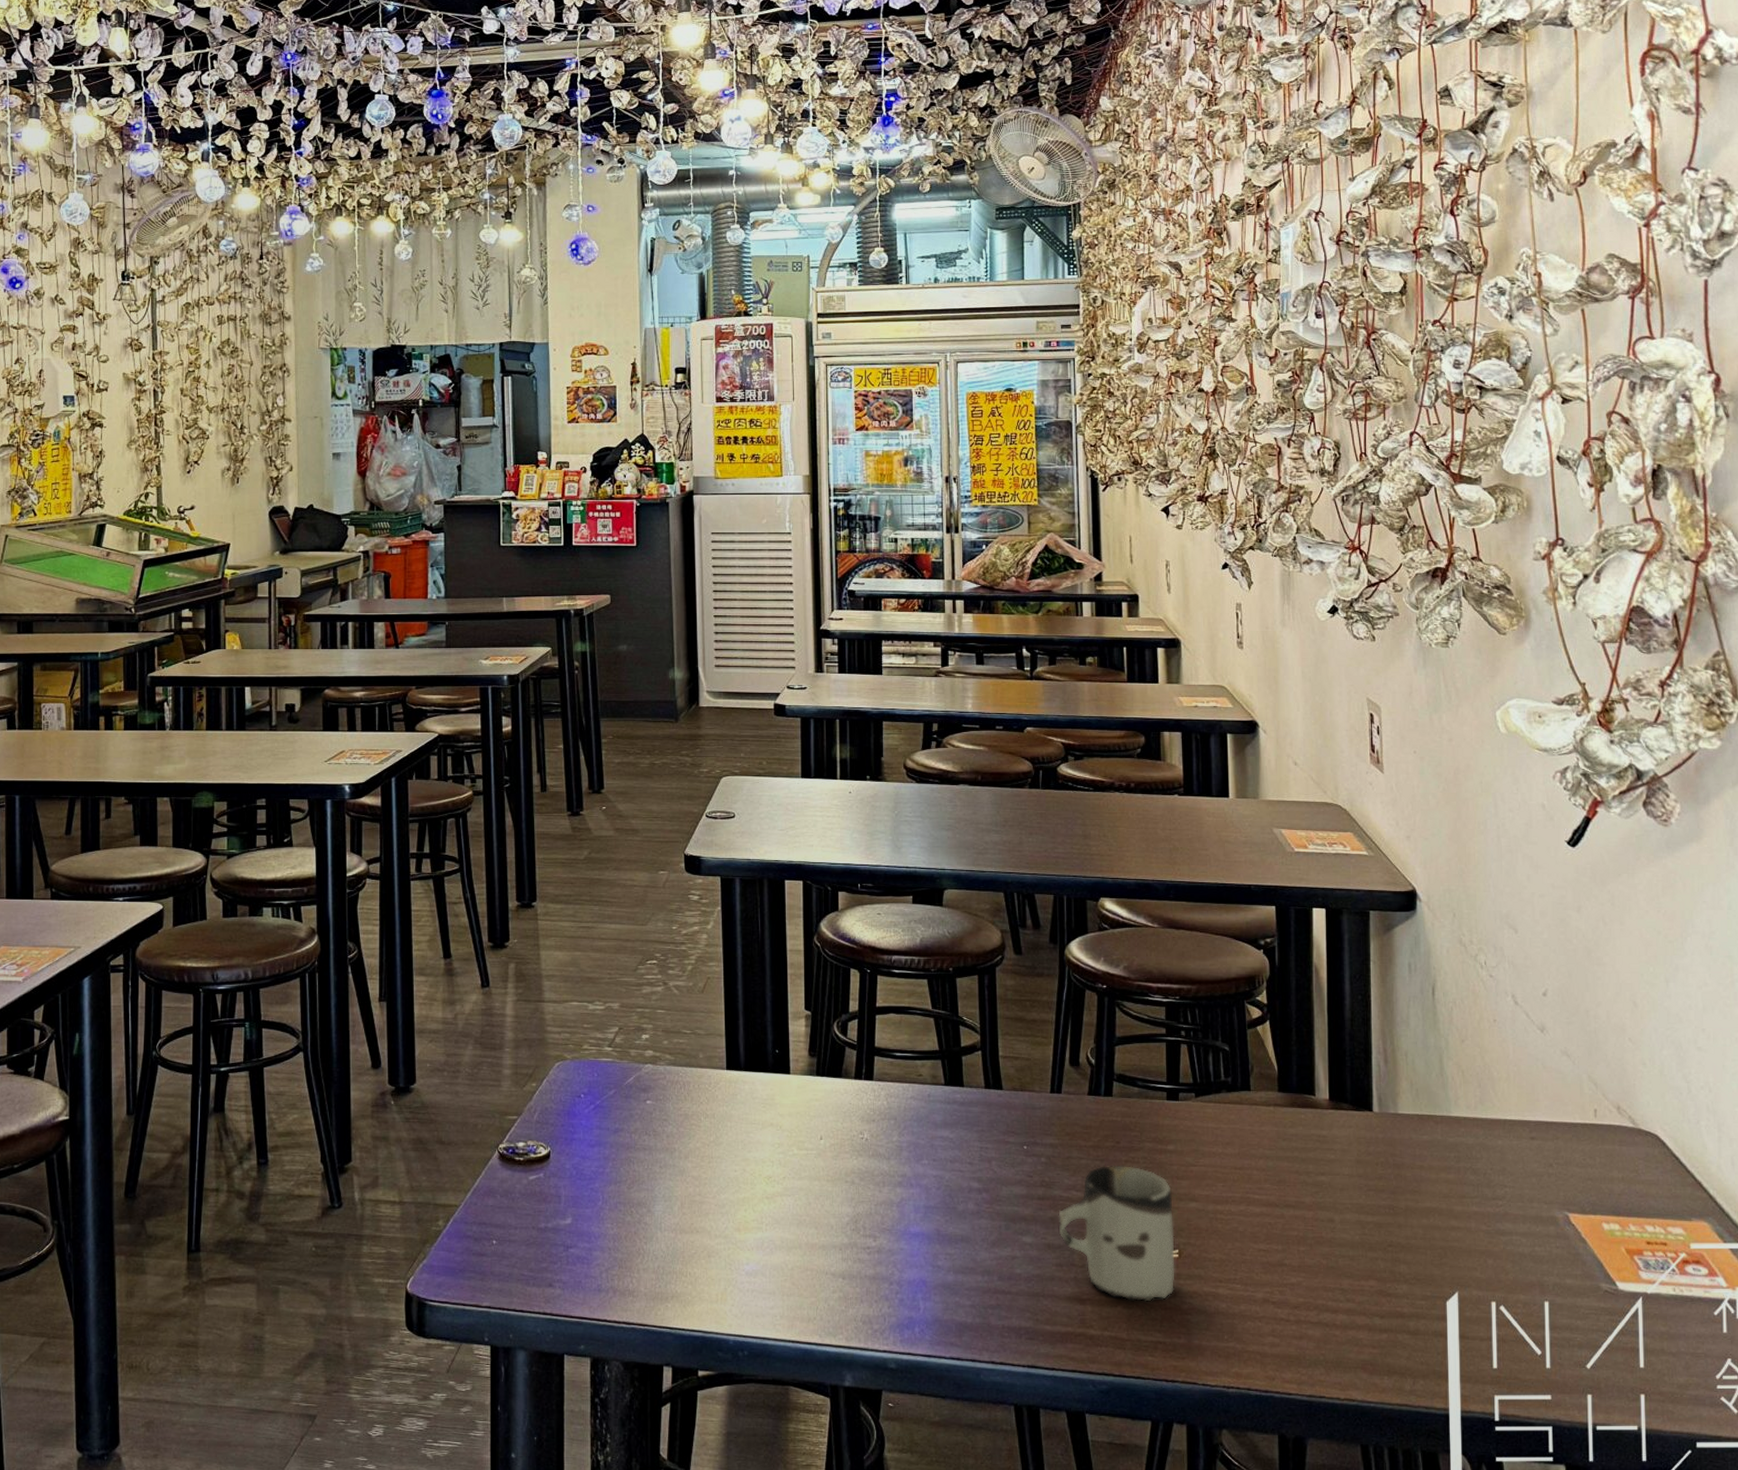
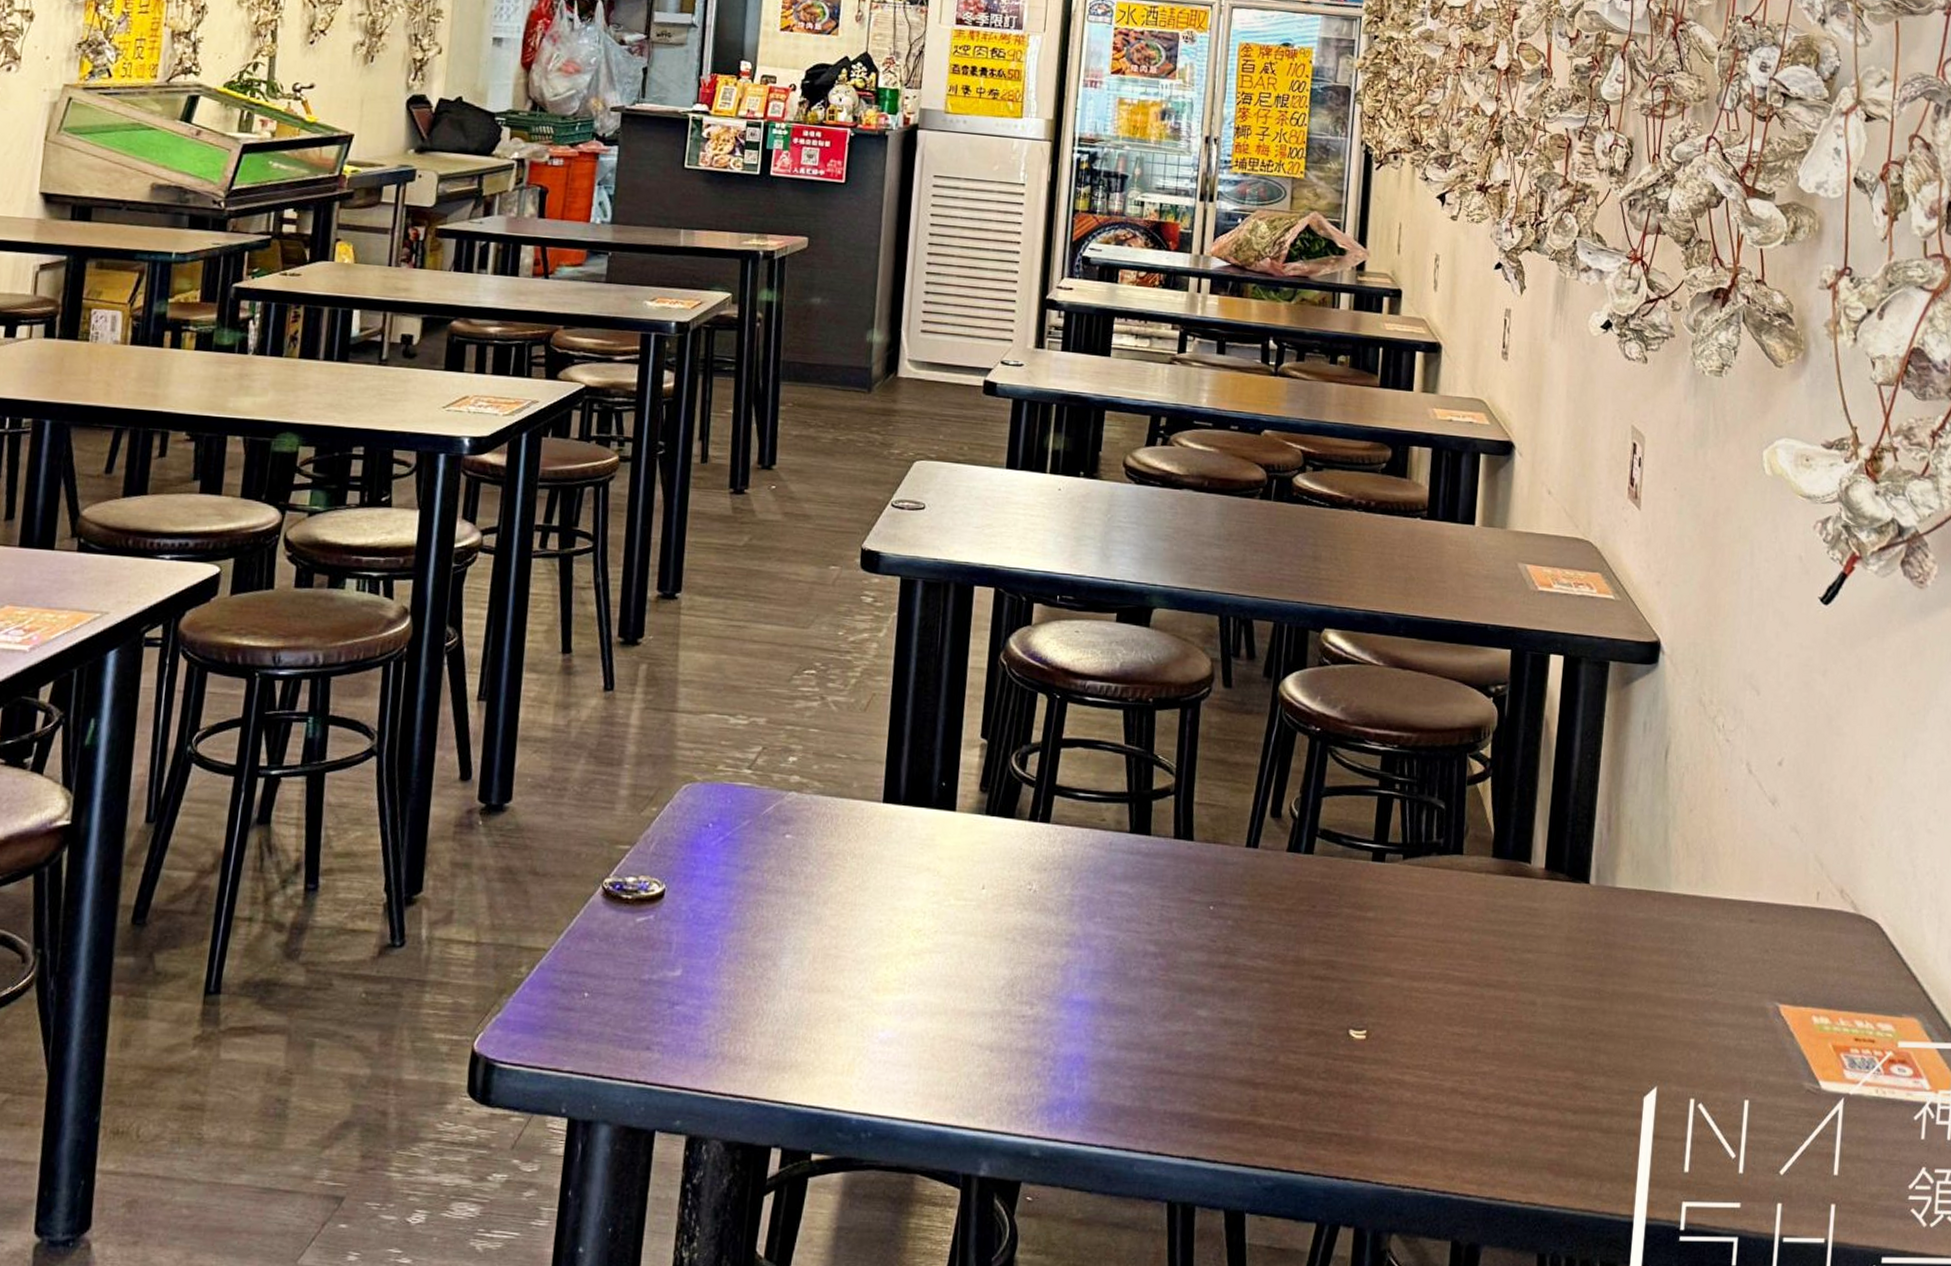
cup: present [1058,1165,1175,1302] -> none [1237,931,1367,1088]

